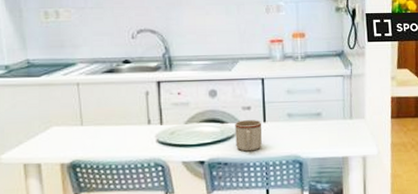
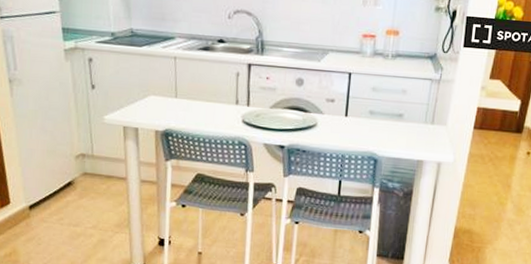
mug: present [235,120,263,152] -> none [315,112,344,143]

